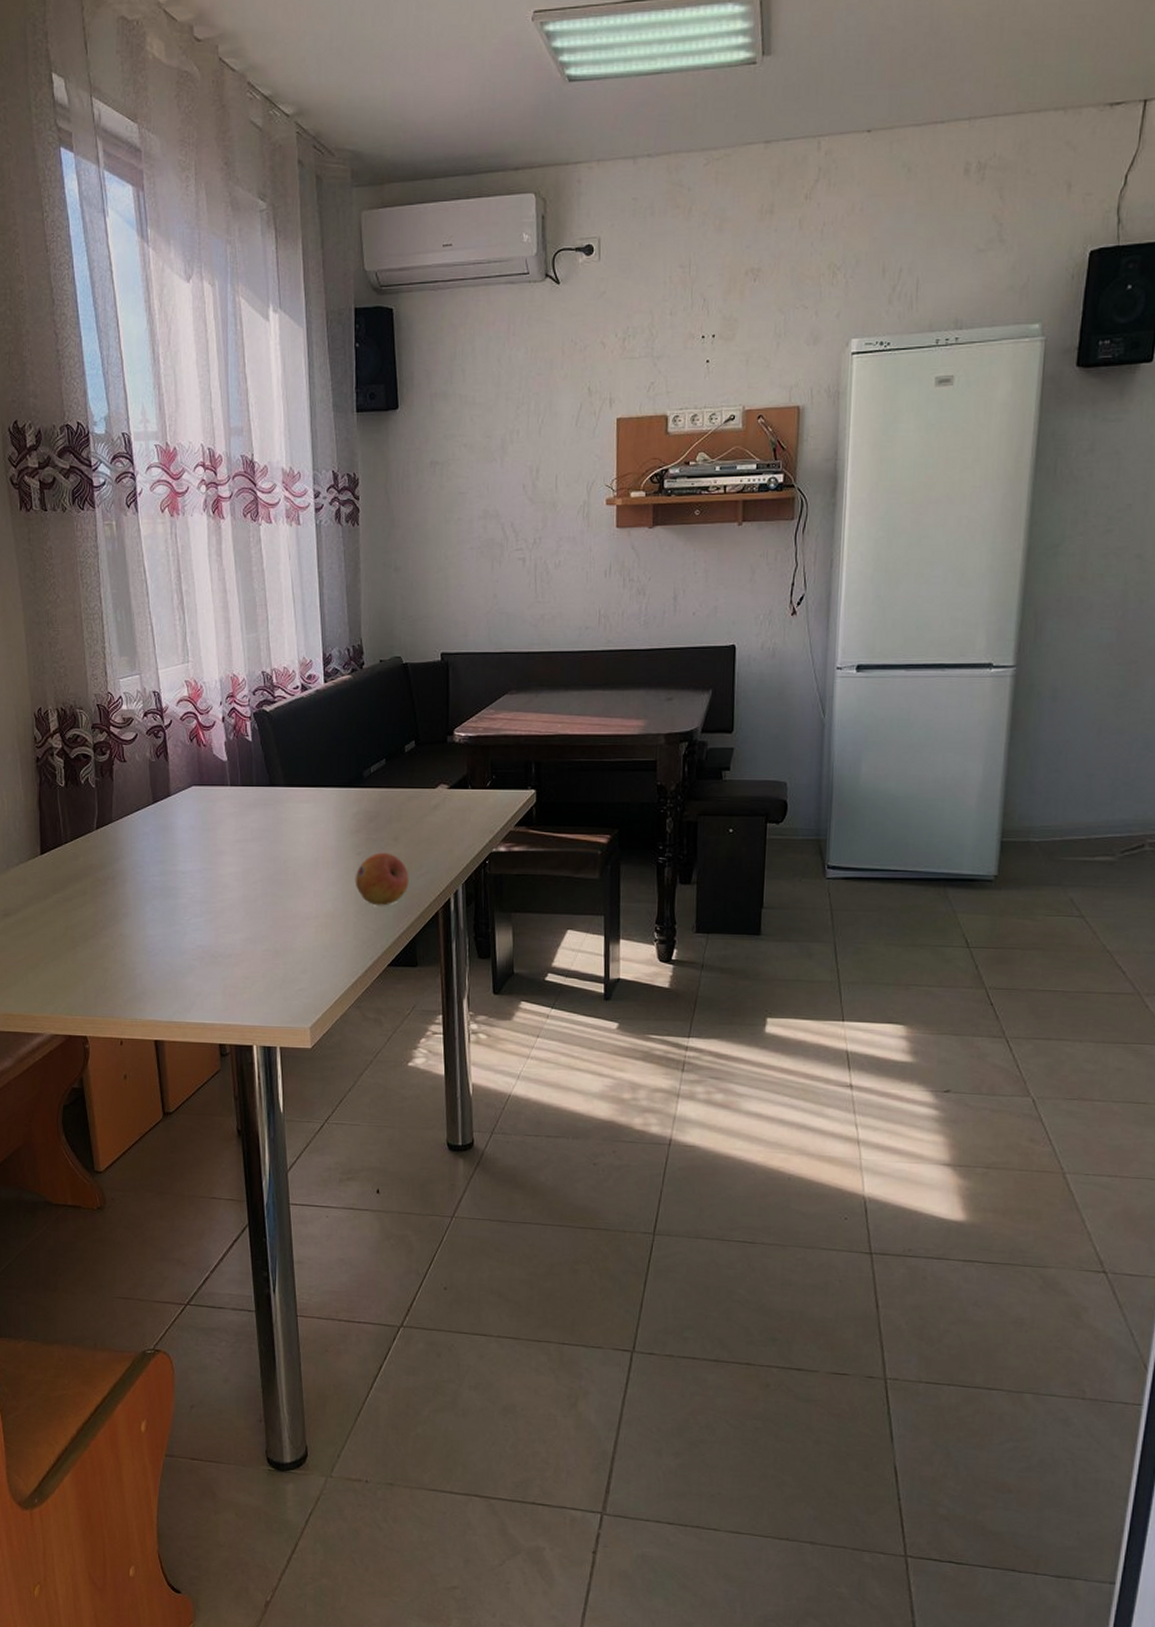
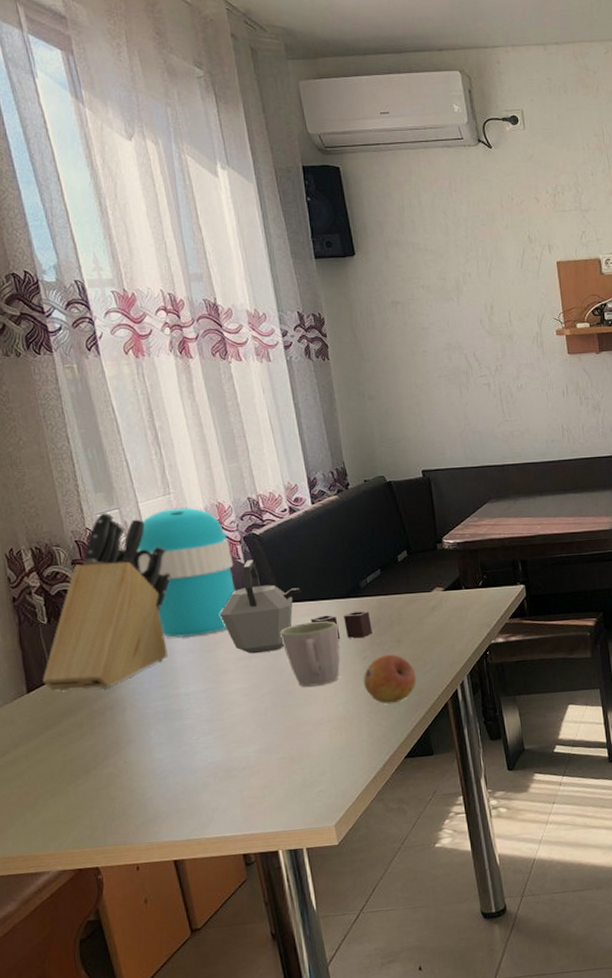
knife block: none [55,677,180,858] -> present [42,512,171,691]
coffee maker: none [152,677,242,814] -> present [136,507,235,638]
kettle: none [222,738,370,838] -> present [219,560,372,654]
mug: none [278,810,337,878] -> present [279,621,340,687]

